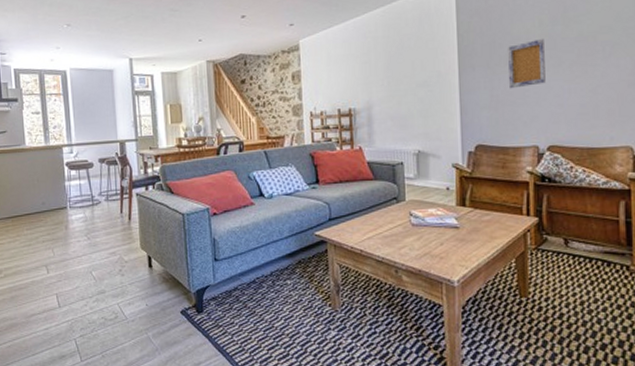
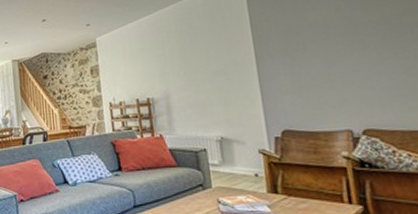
wall art: present [507,39,546,89] -> none [304,24,351,74]

